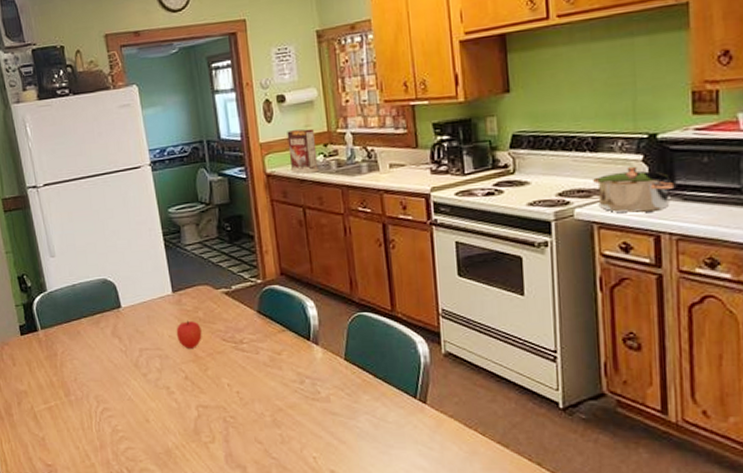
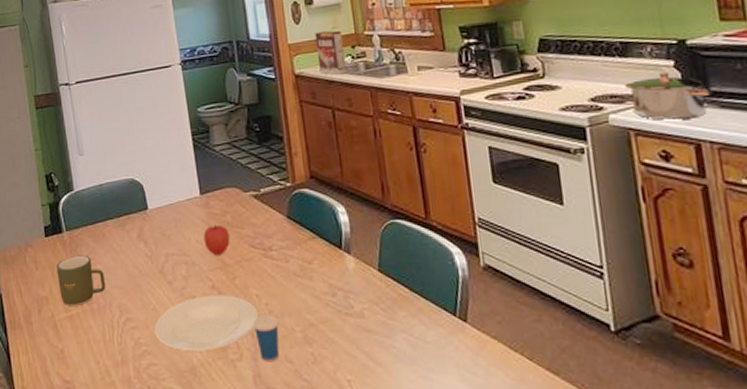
mug: none [33,351,83,399] -> present [56,255,106,307]
plate: none [130,385,230,436] -> present [153,295,259,351]
cup: none [224,391,250,443] -> present [252,303,280,362]

